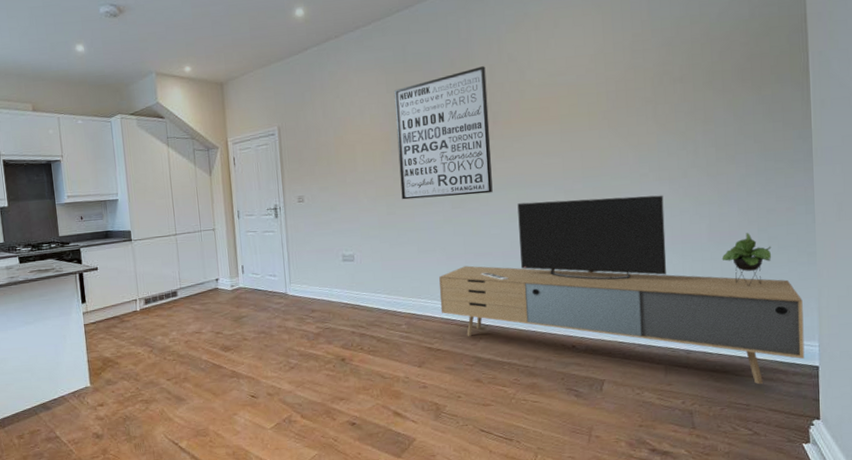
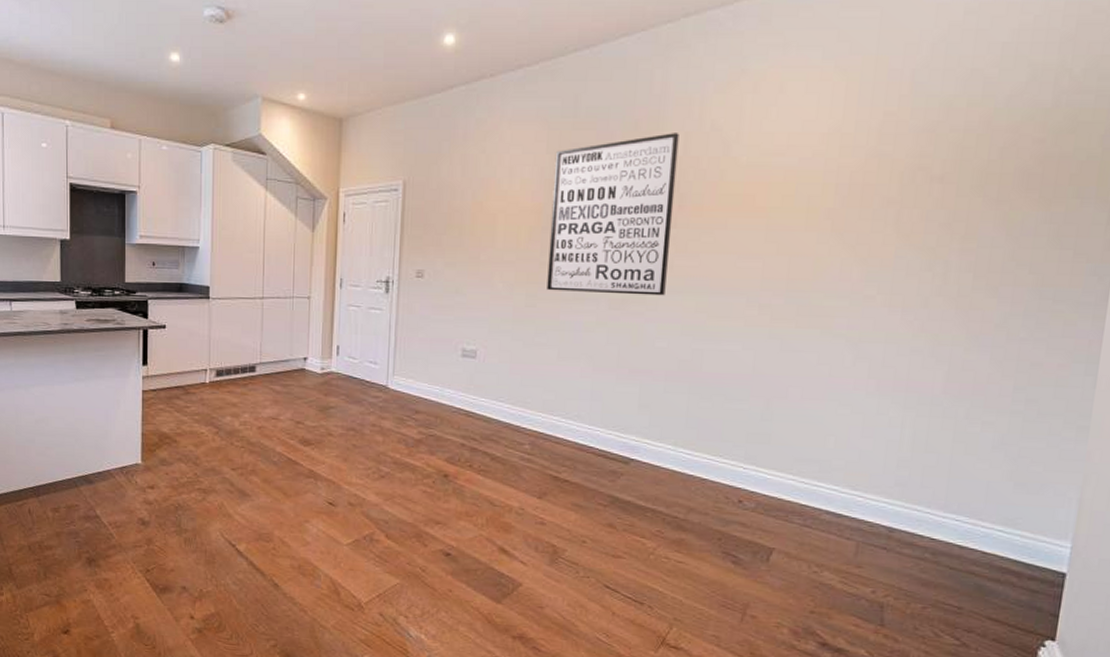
media console: present [439,195,805,385] -> none [576,313,1059,585]

